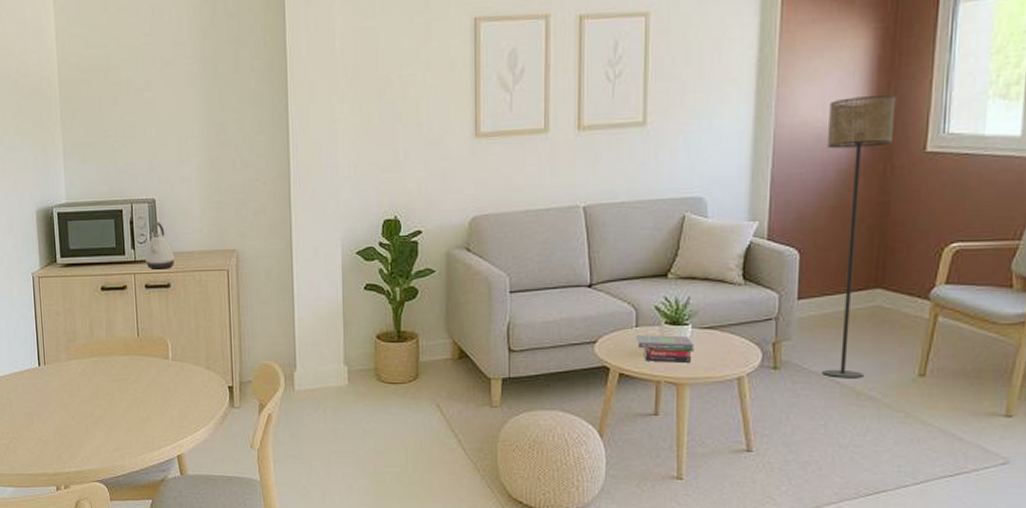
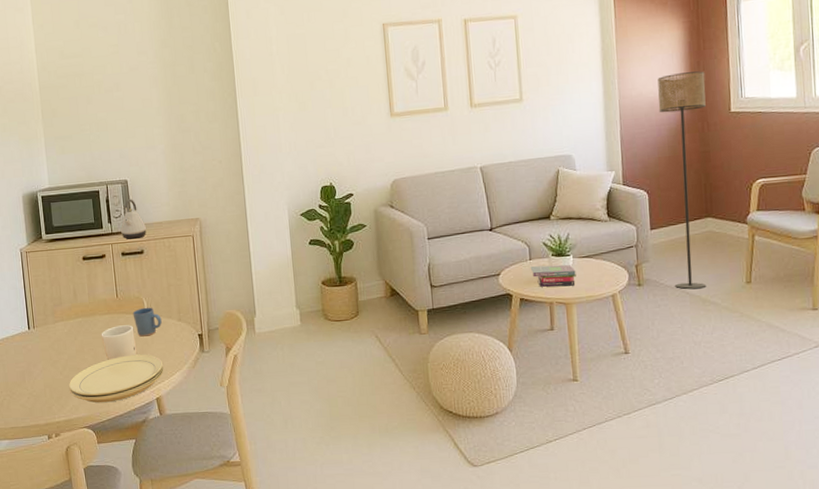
plate: none [81,404,188,456] -> present [69,354,164,403]
mug: none [118,369,158,409] -> present [101,325,138,361]
mug: none [155,350,187,384] -> present [132,307,162,337]

